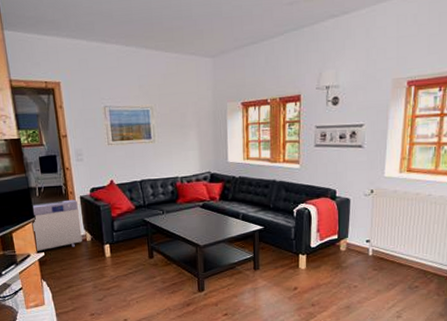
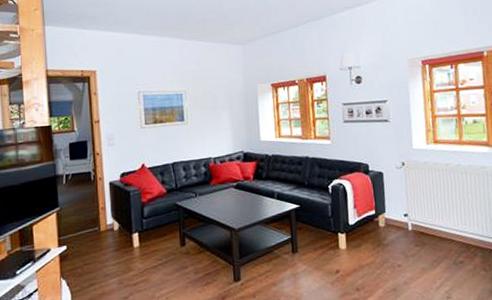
air purifier: present [33,199,82,252] -> none [56,185,109,246]

